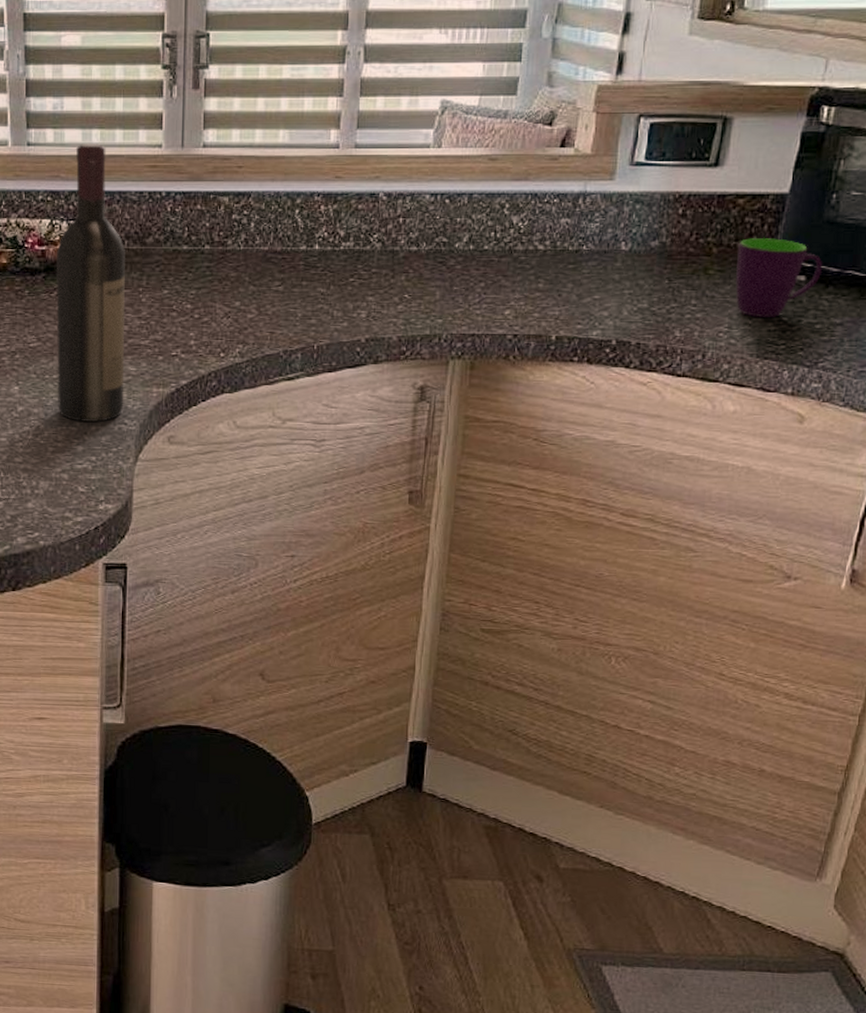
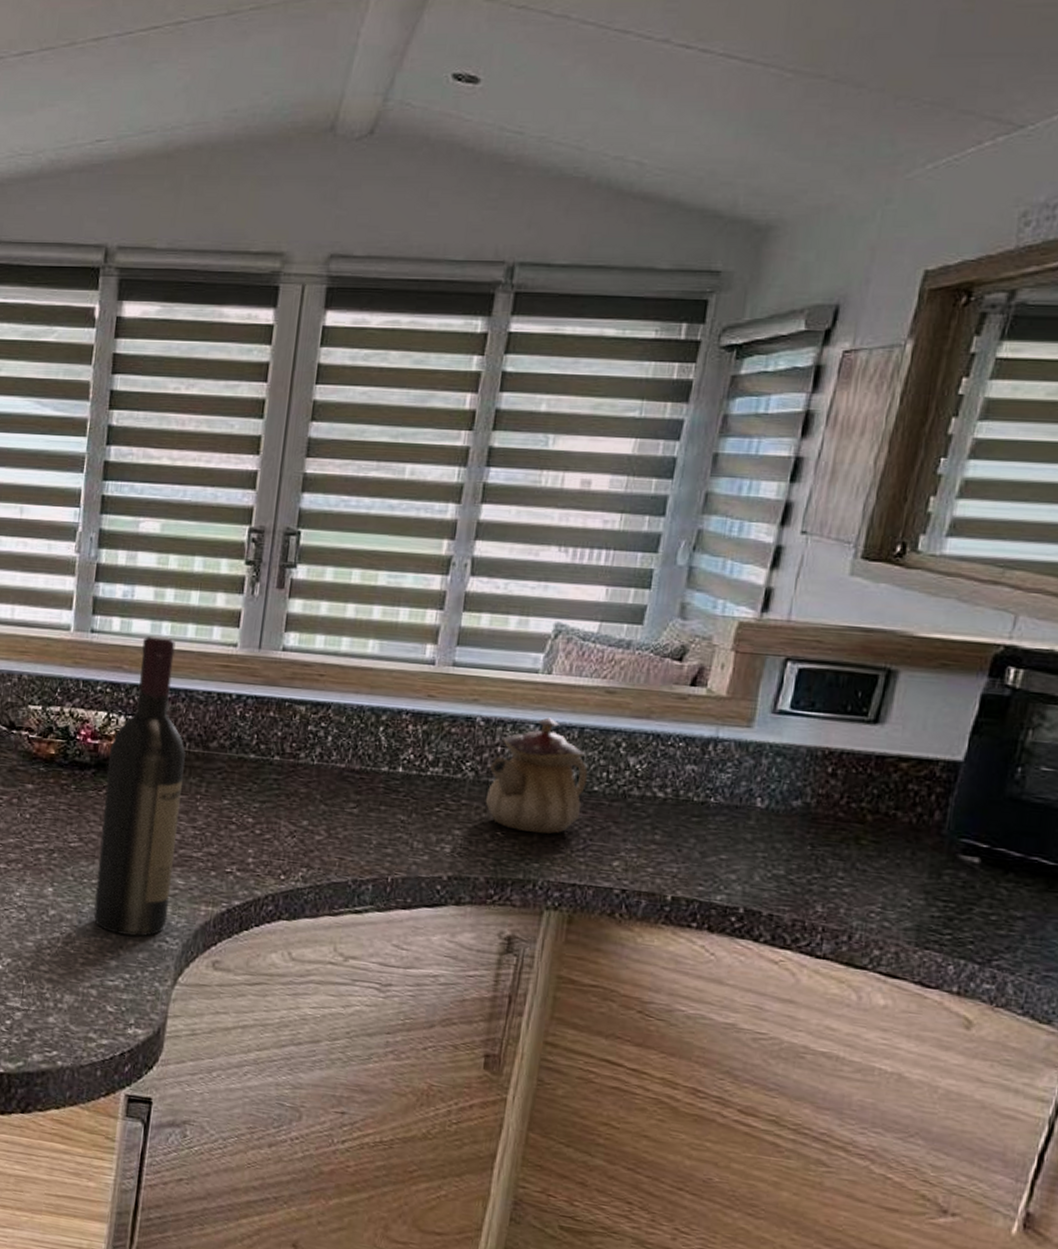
teapot: none [392,187,479,293] -> present [485,717,589,834]
mug: present [735,238,822,317] -> none [893,808,1001,902]

